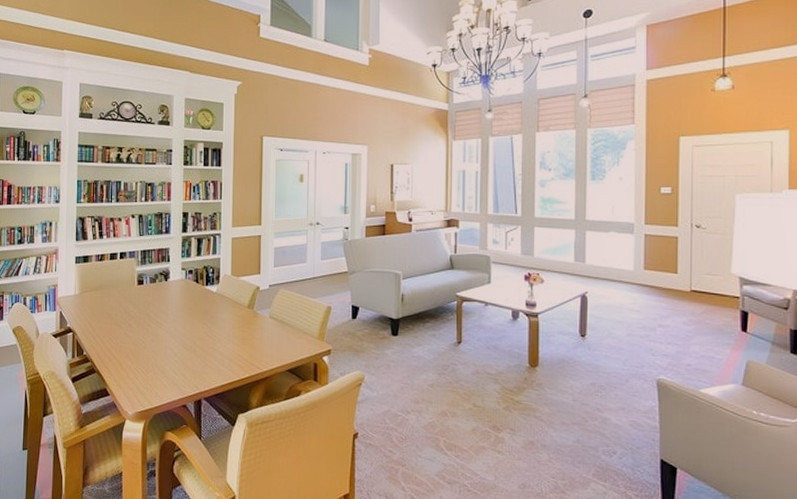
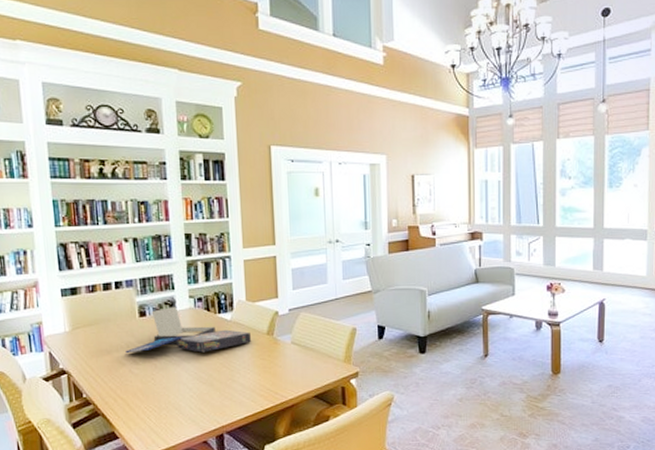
board game: none [122,276,233,321] -> present [124,306,251,354]

